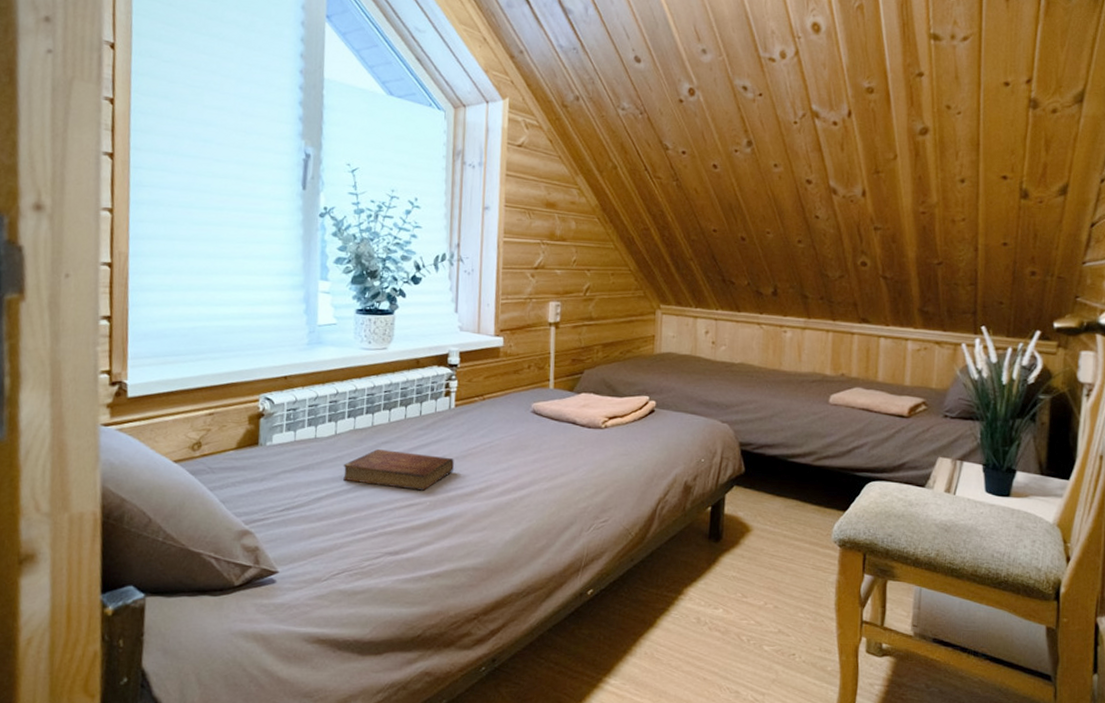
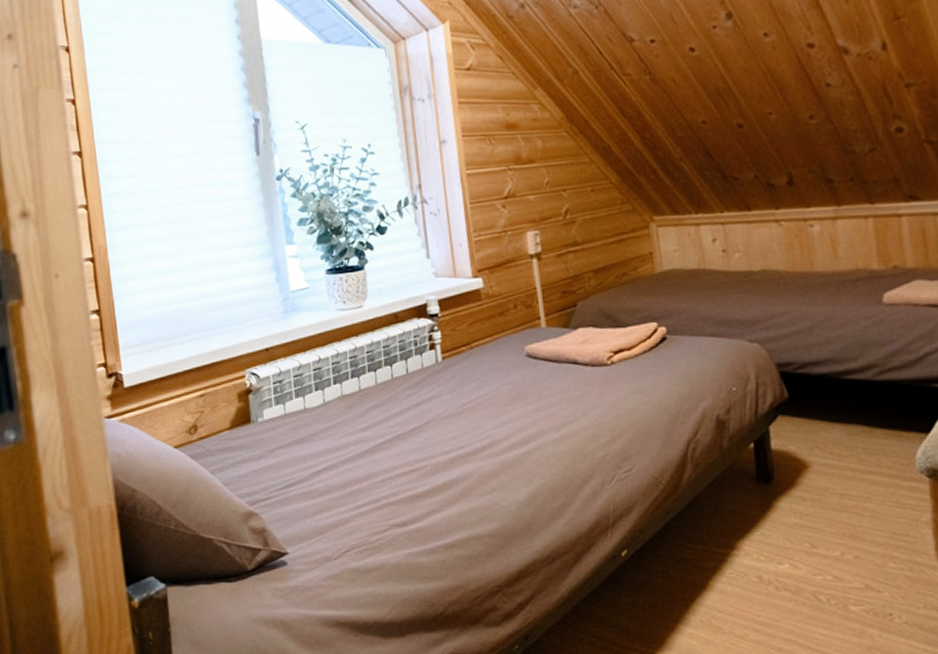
bible: present [343,449,454,491] -> none [336,414,451,455]

